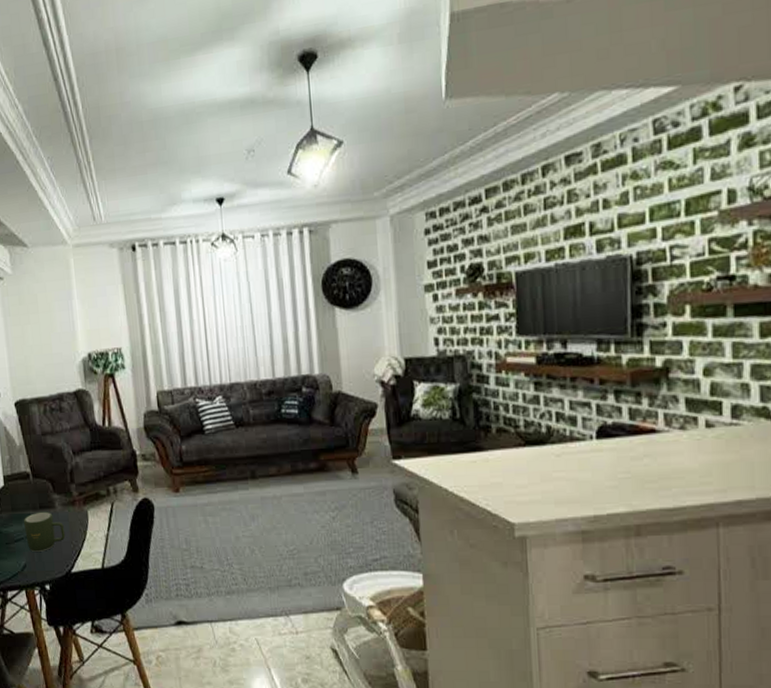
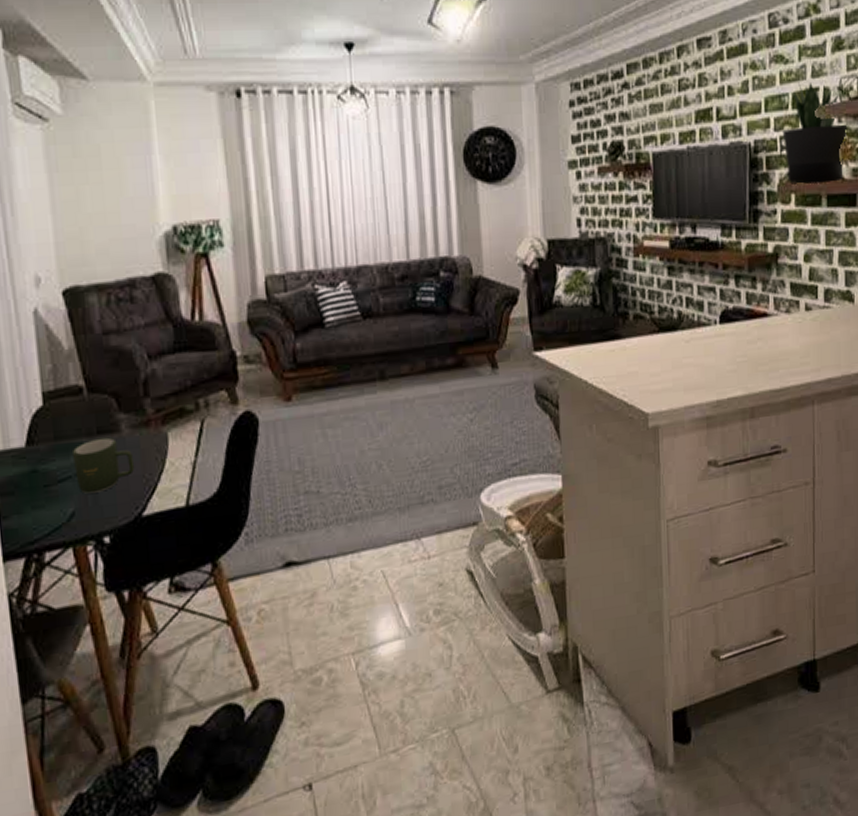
planter: none [673,186,762,294] -> present [782,82,848,183]

